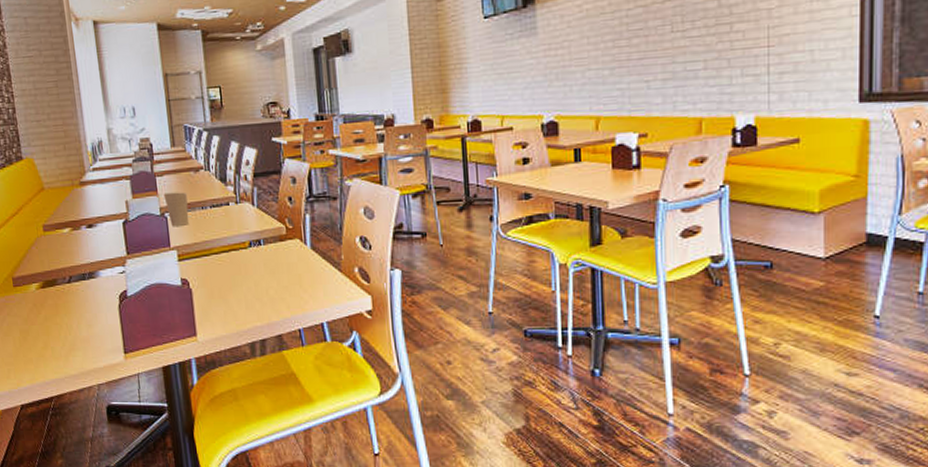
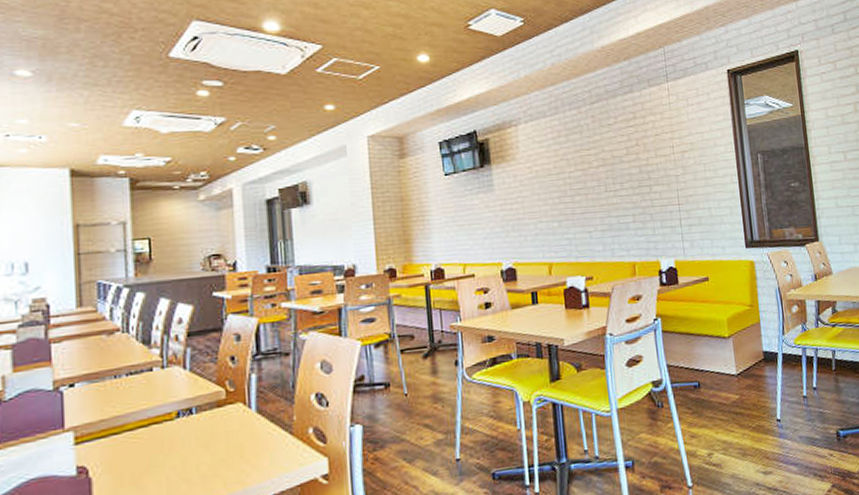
cup: present [163,192,189,227] -> none [60,359,95,404]

